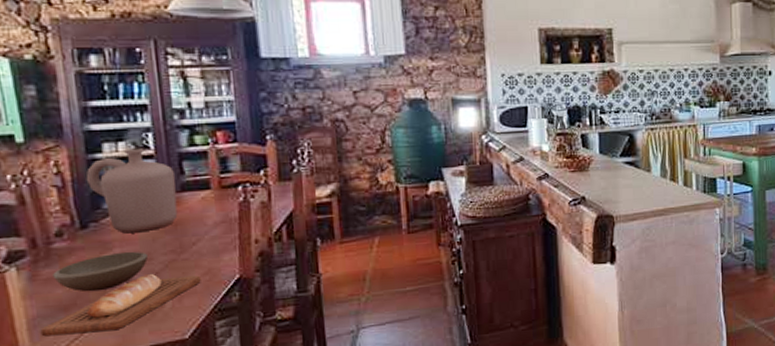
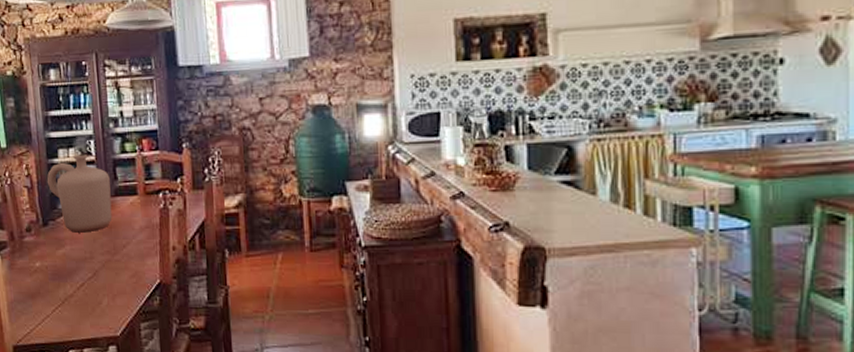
bread loaf: present [40,274,201,337] -> none [16,272,130,320]
bowl: present [53,251,149,292] -> none [24,249,91,283]

